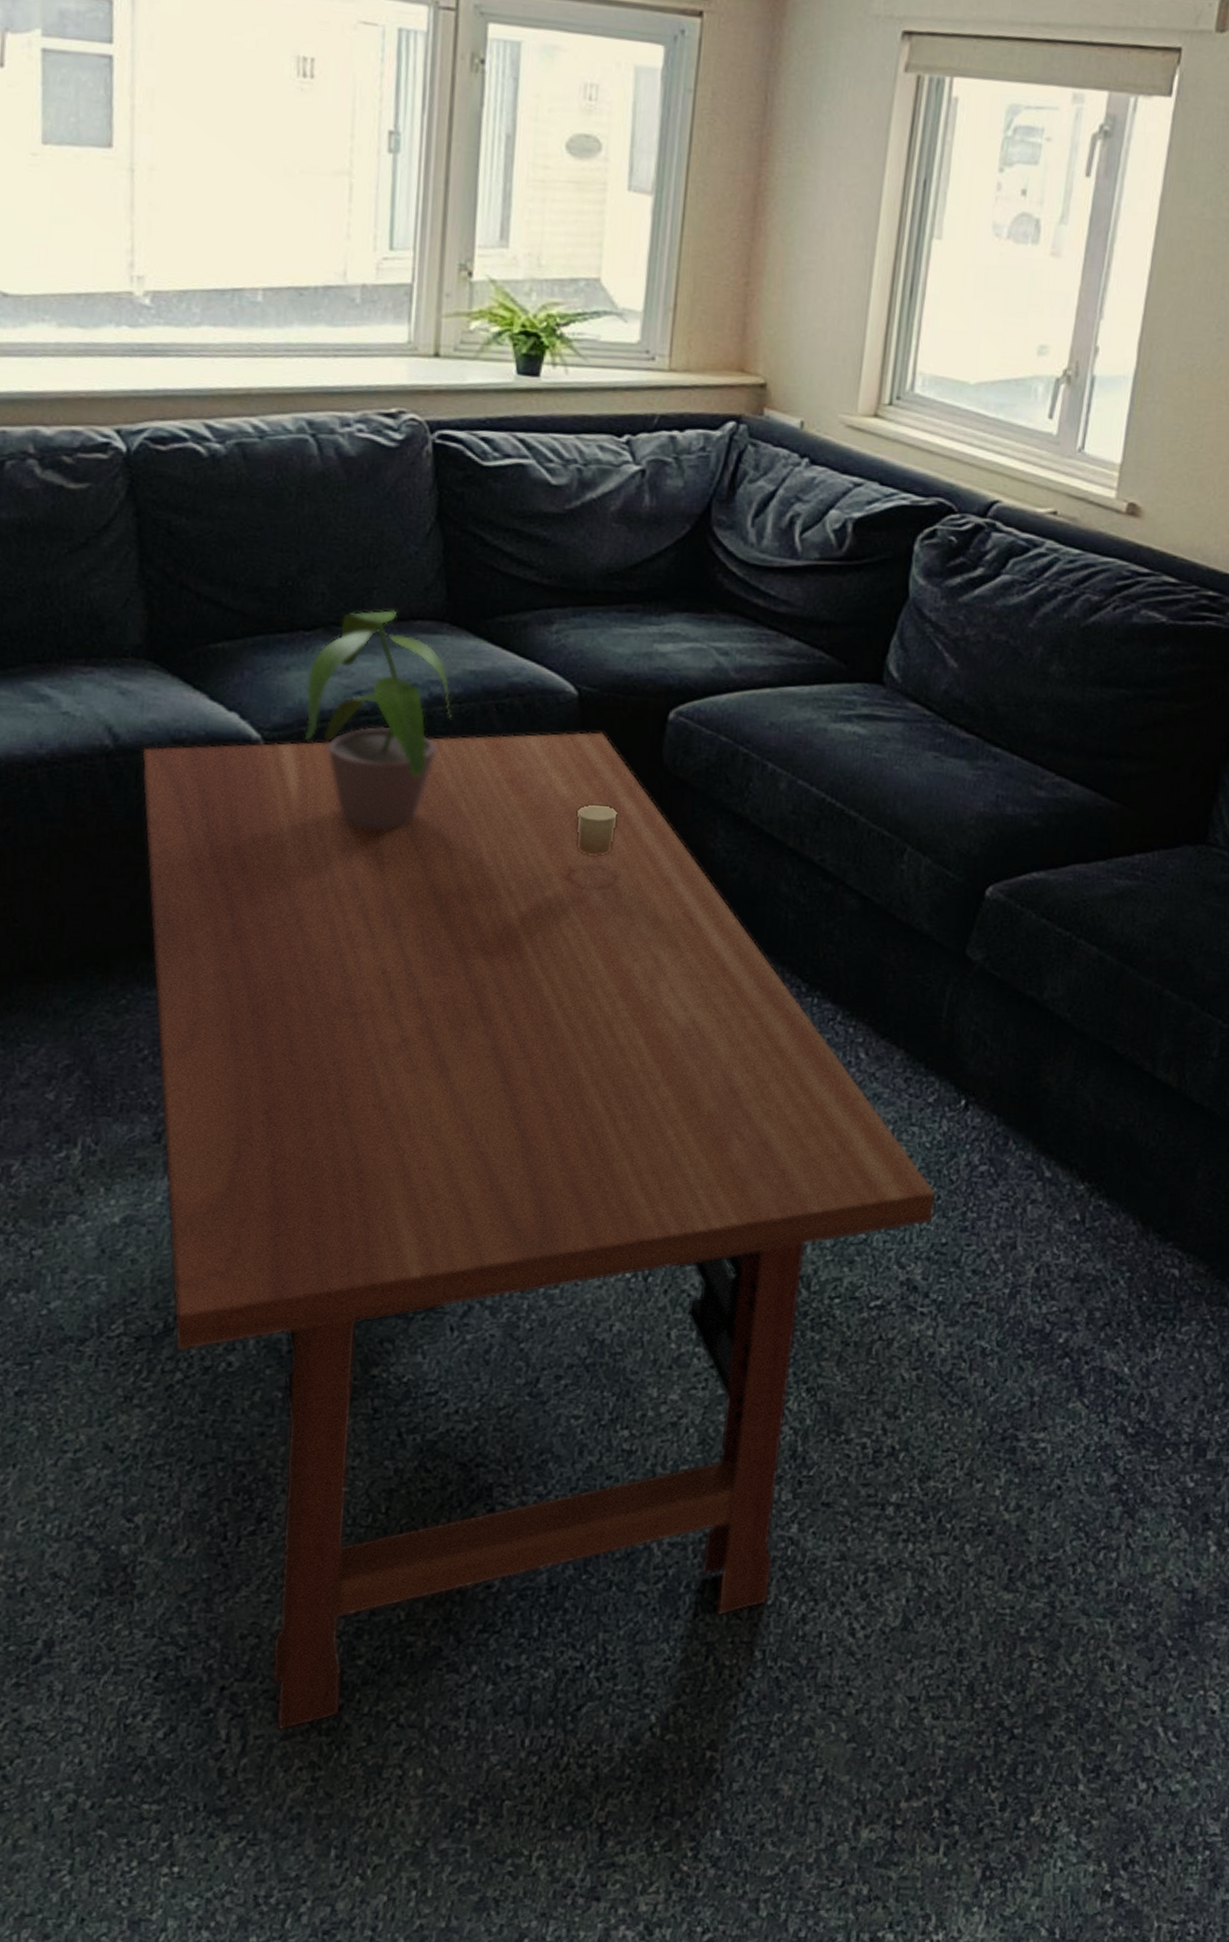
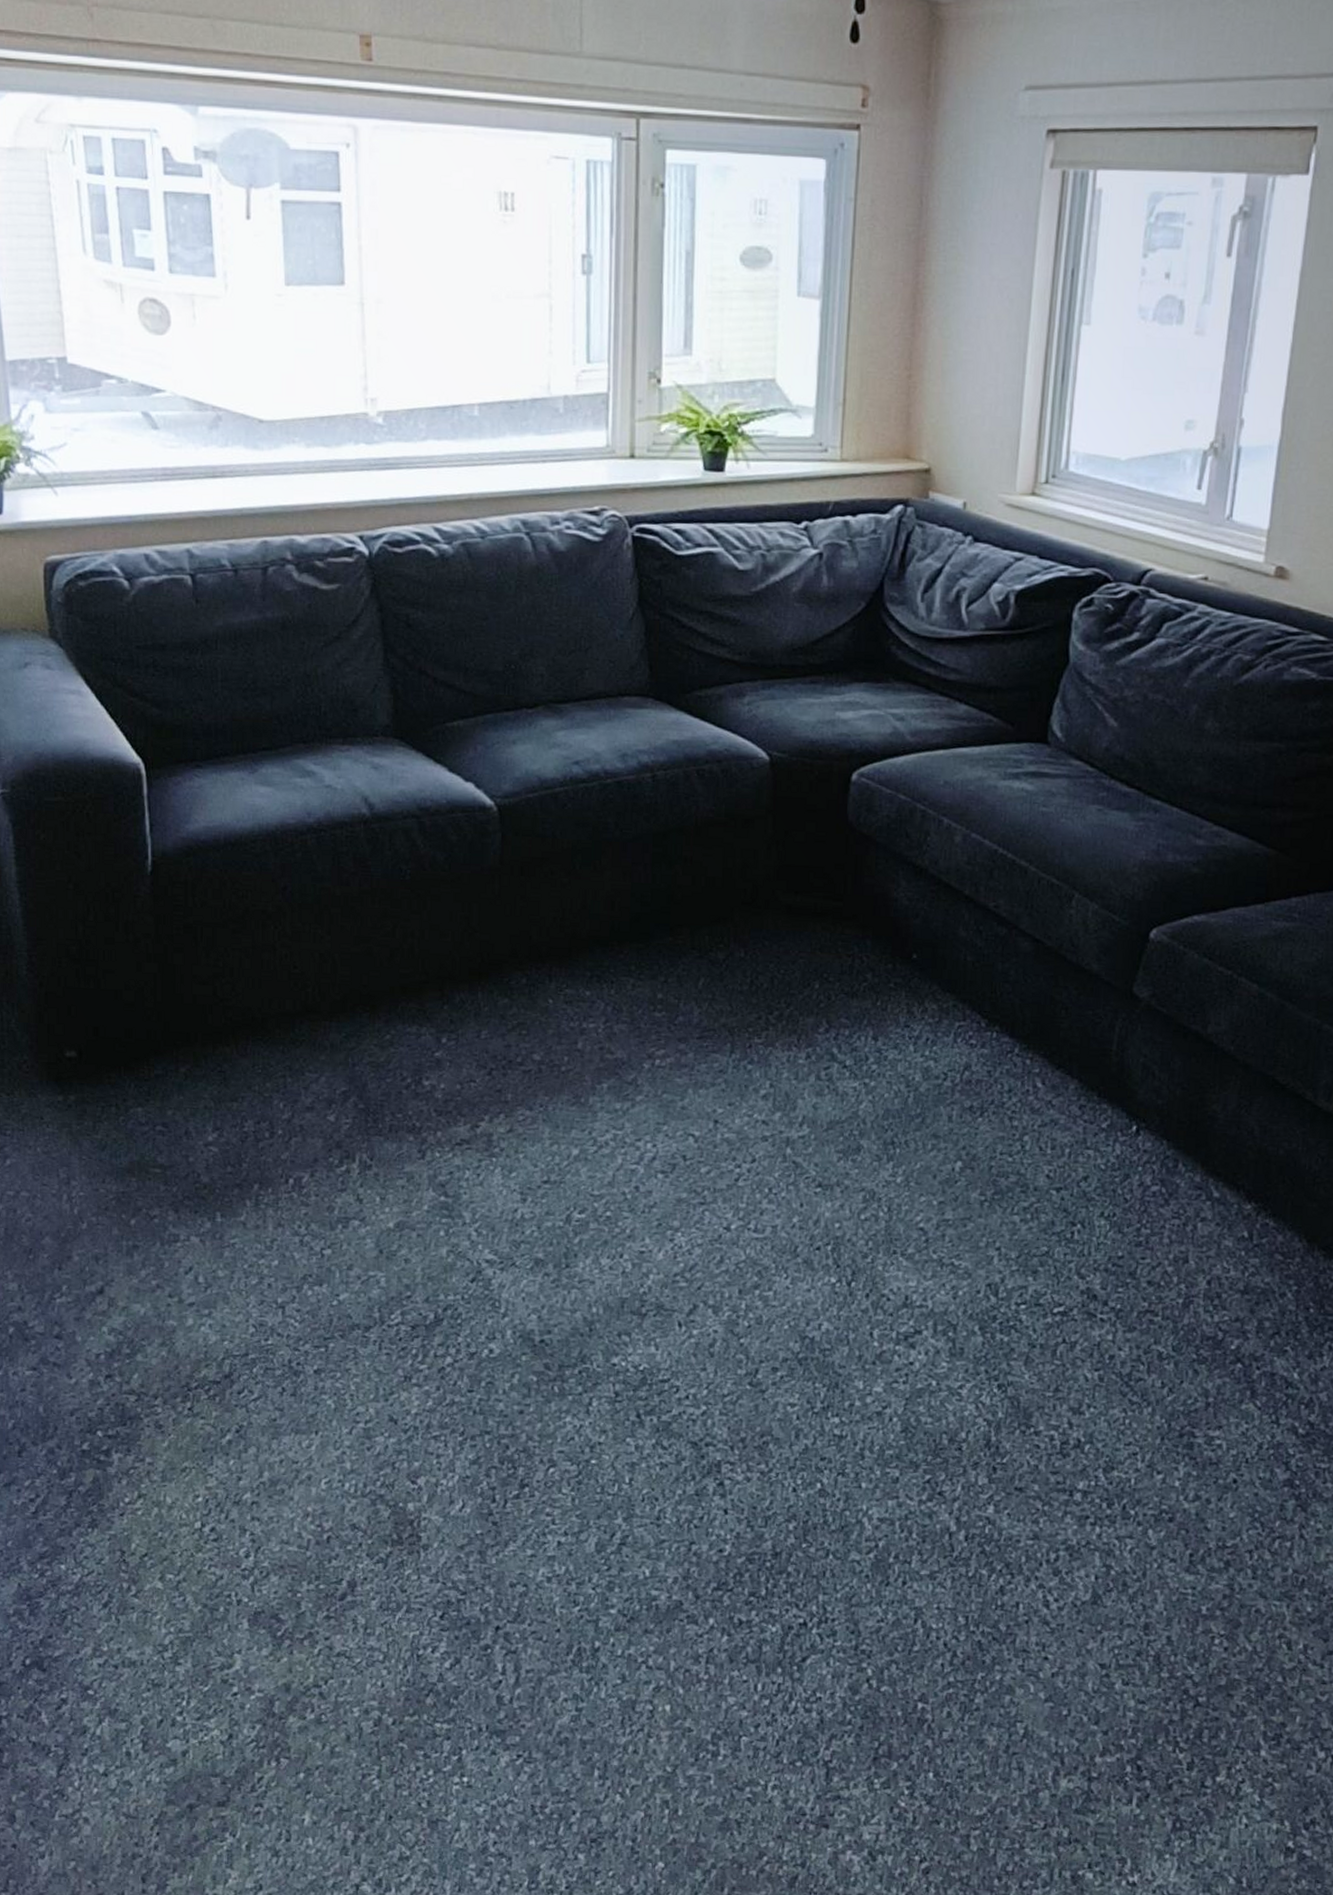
coffee table: present [142,731,936,1731] -> none [394,793,1111,1667]
potted plant: present [304,609,452,830] -> none [531,687,658,885]
candle: present [577,804,618,856] -> none [773,858,809,905]

